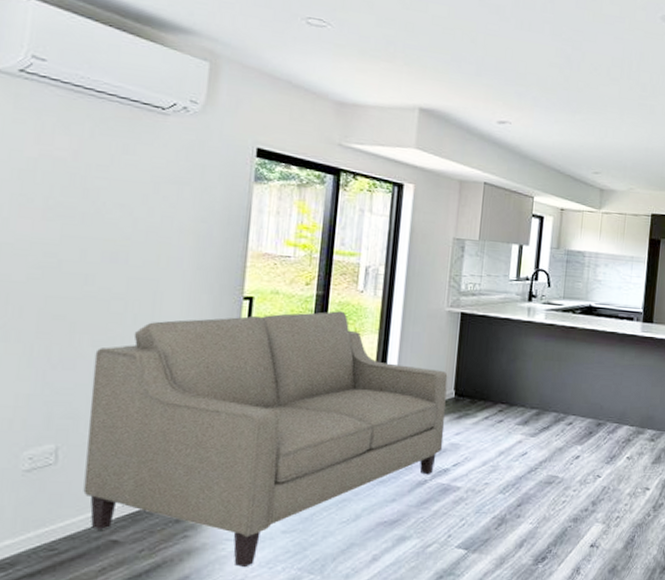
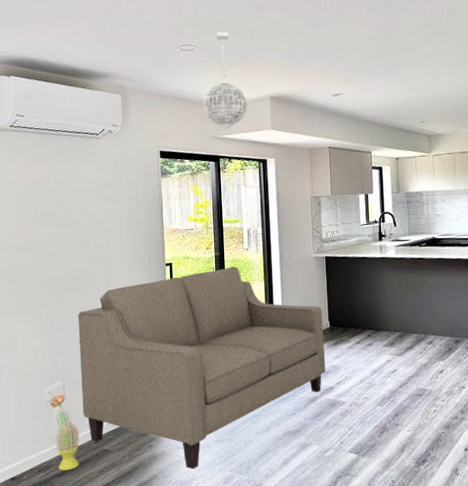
decorative plant: none [28,462,75,570] -> present [50,395,81,471]
pendant light: none [328,12,389,142] -> present [203,31,248,133]

